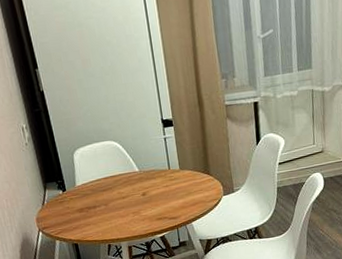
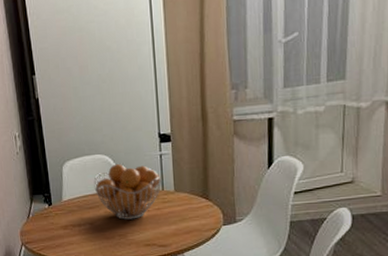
fruit basket: none [105,148,168,199] -> present [93,164,162,220]

